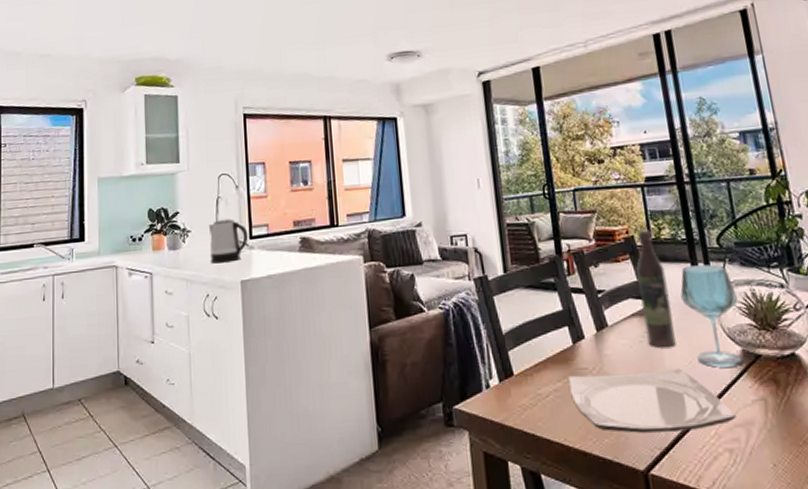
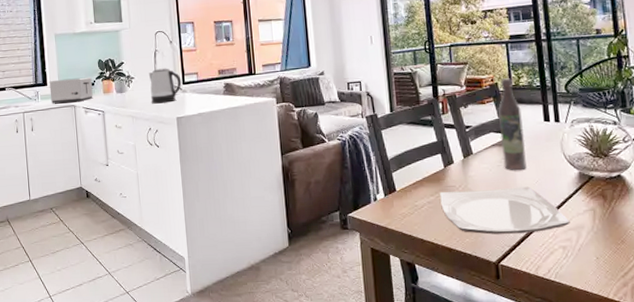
toaster: none [87,230,140,264] -> present [49,77,93,104]
wine glass: present [680,264,743,368] -> none [533,106,579,186]

